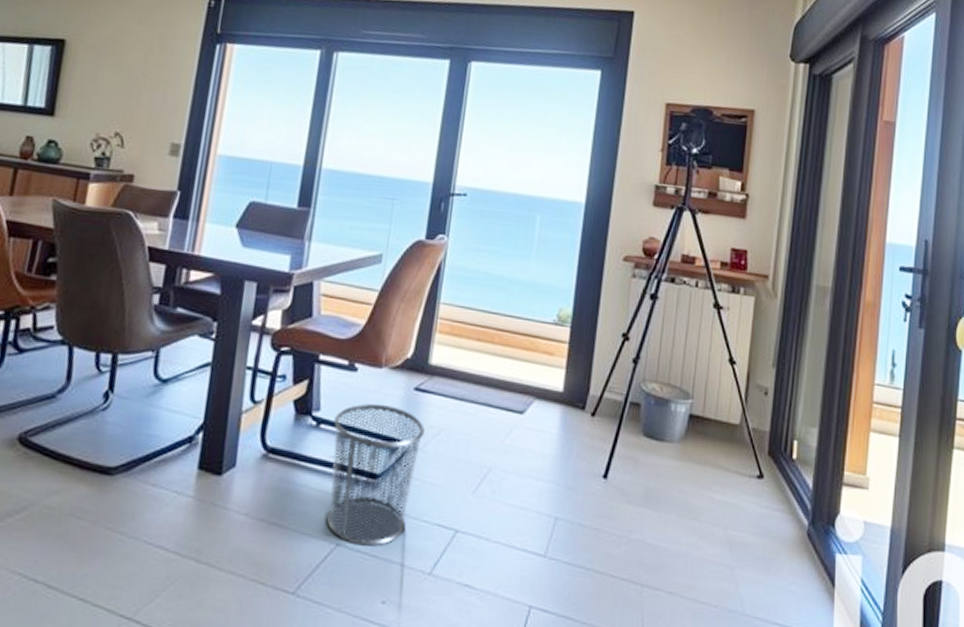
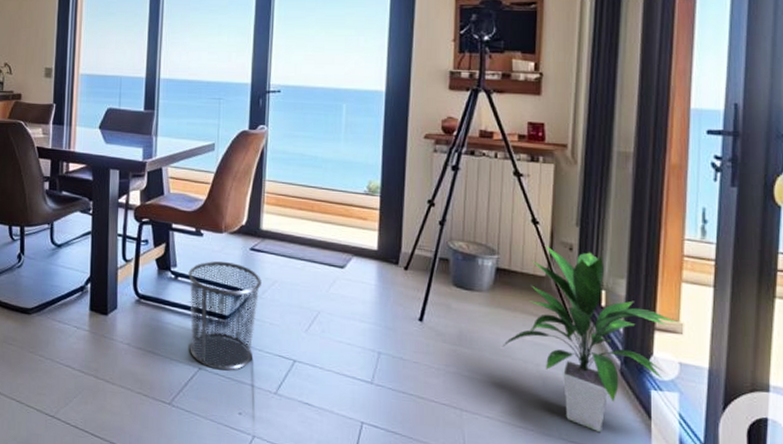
indoor plant: none [691,389,865,604] -> present [503,245,678,432]

